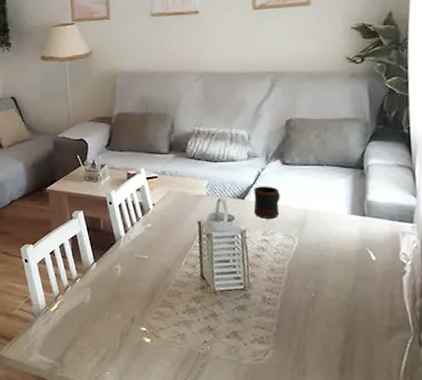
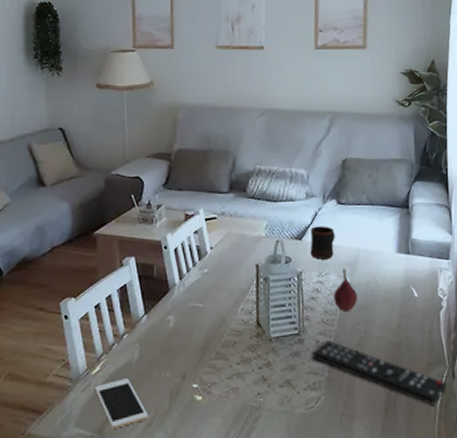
cell phone: none [54,317,101,359] -> present [95,378,148,429]
remote control: none [259,297,412,371] -> present [312,340,446,406]
fruit: none [280,228,307,270] -> present [334,268,358,311]

